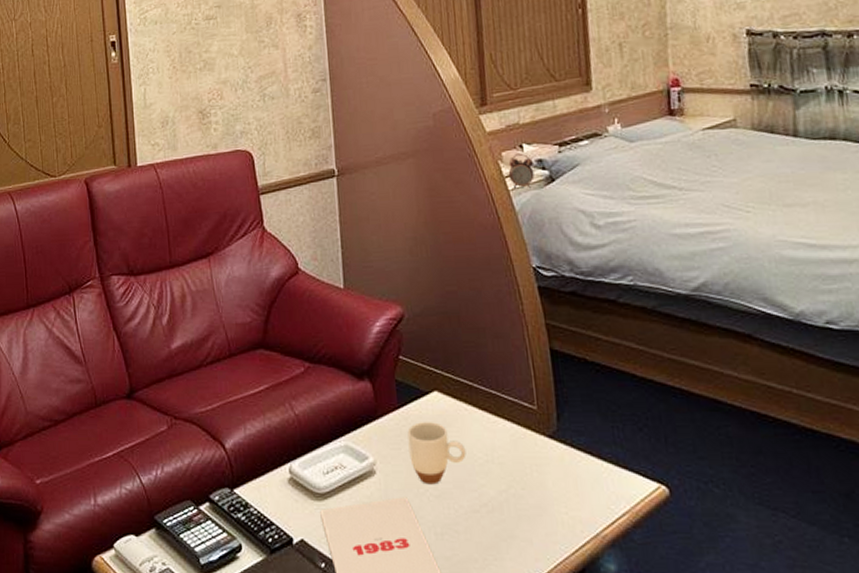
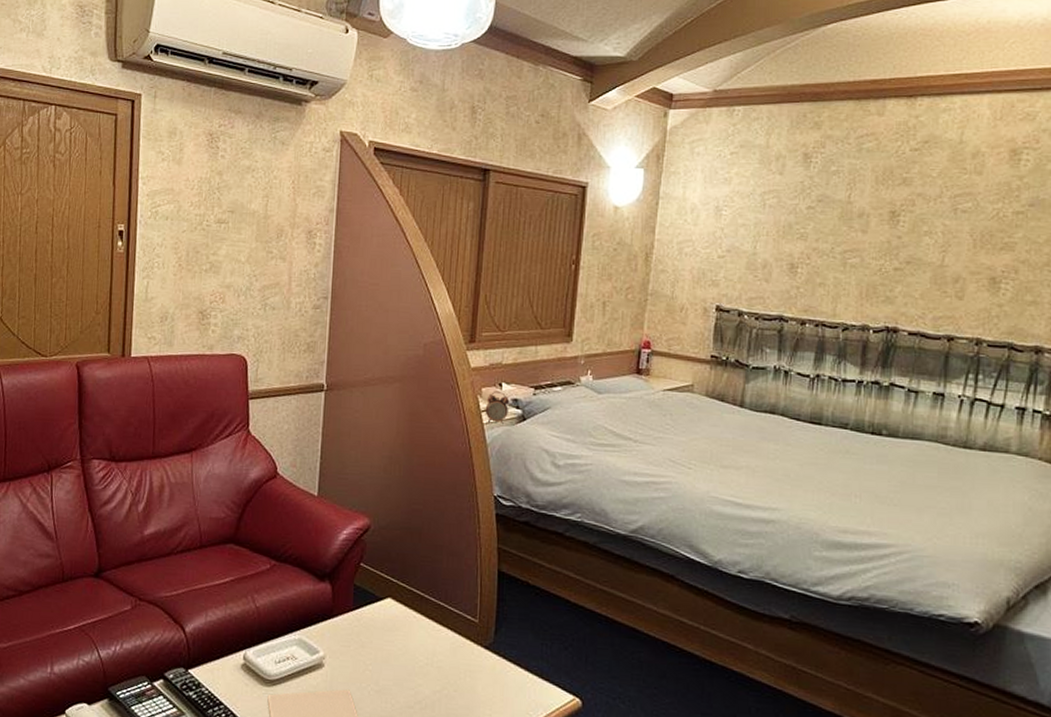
mug: present [407,422,467,485] -> none [357,624,409,681]

